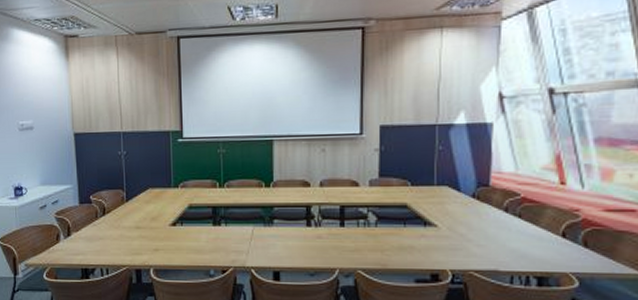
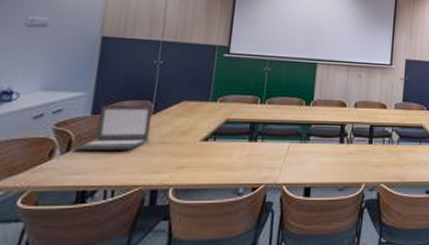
laptop: none [71,194,127,235] -> present [72,104,152,151]

